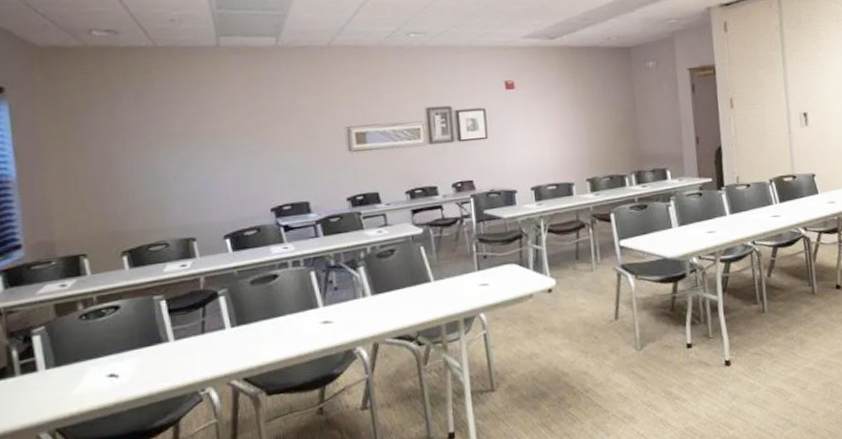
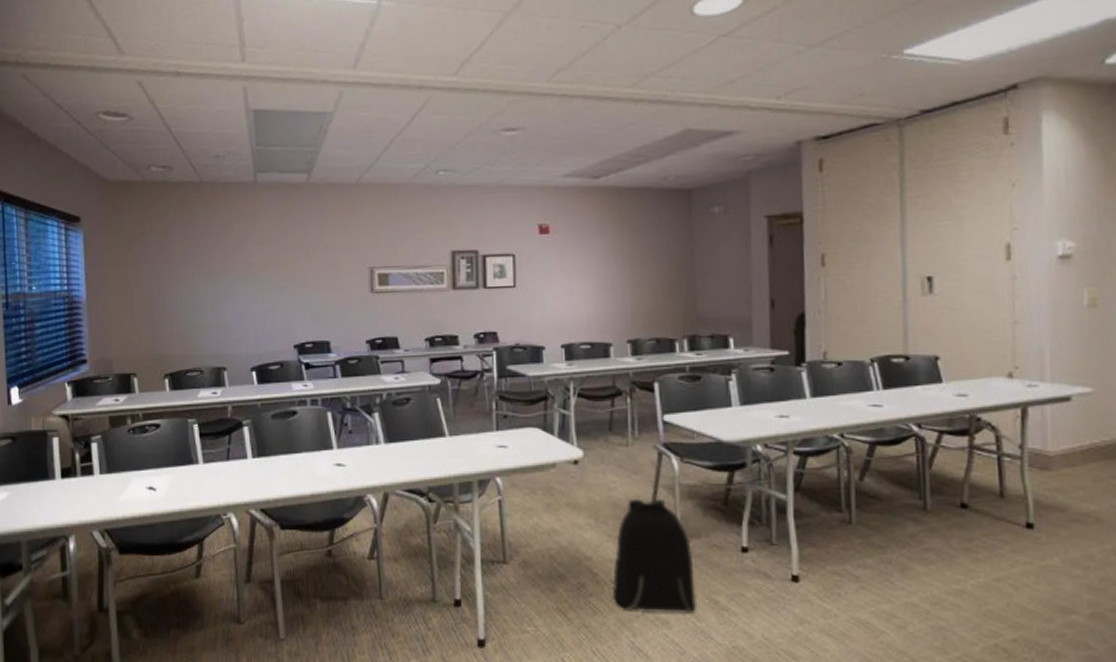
backpack: none [587,313,656,413] -> present [612,498,696,612]

